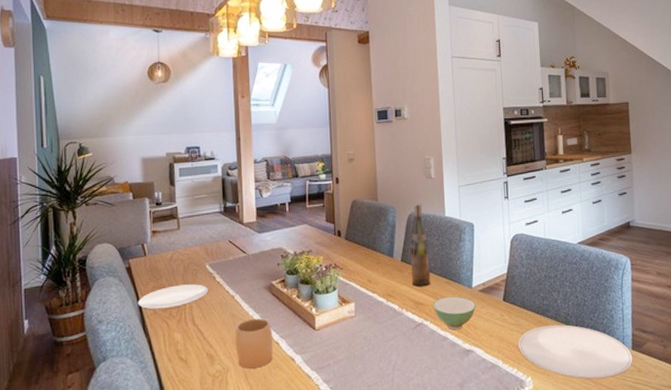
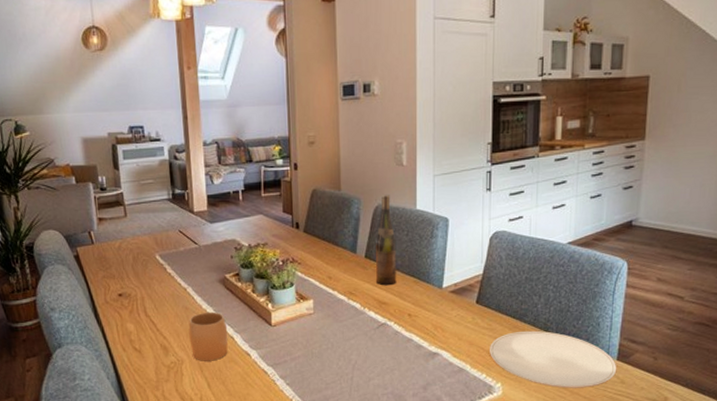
plate: present [138,284,209,310] -> none [88,275,160,300]
bowl: present [433,296,476,331] -> none [398,297,445,332]

